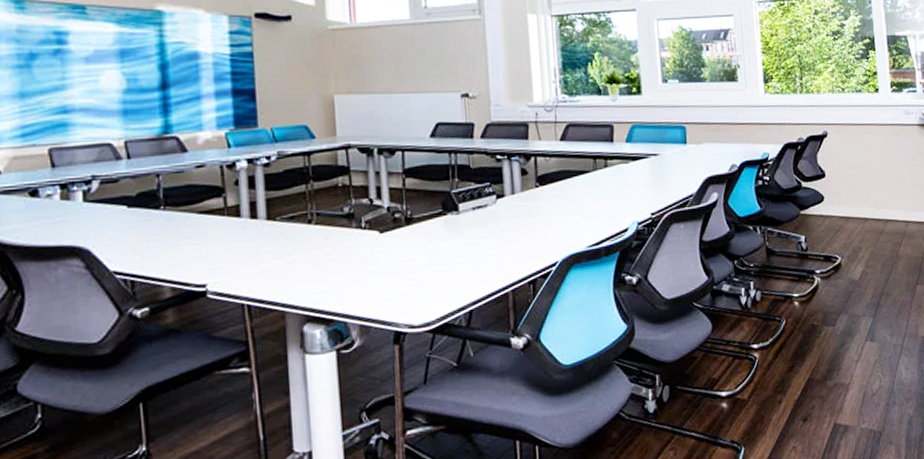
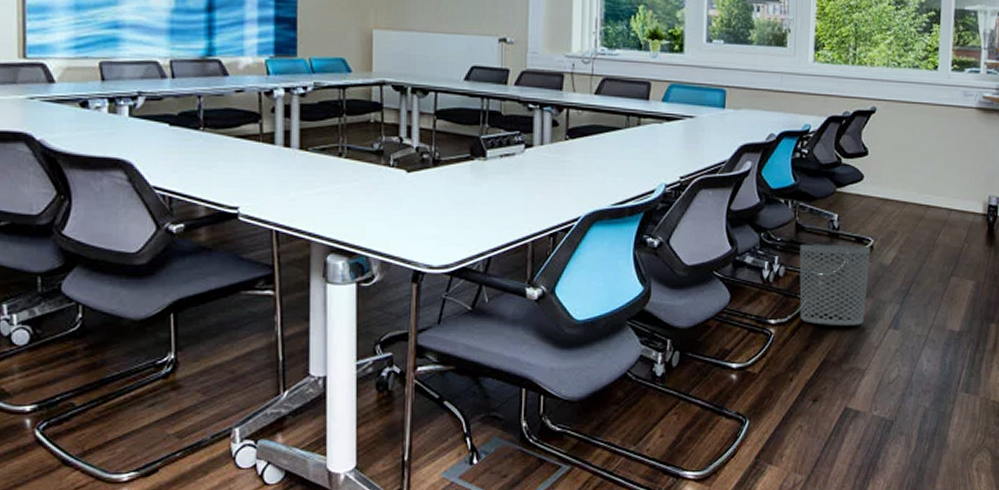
waste bin: none [773,263,842,345] -> present [799,243,871,327]

